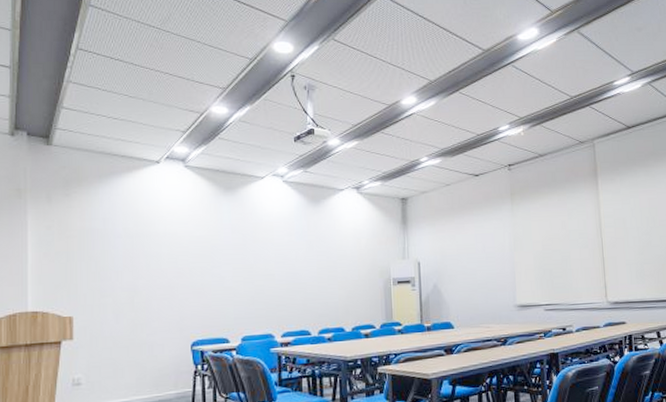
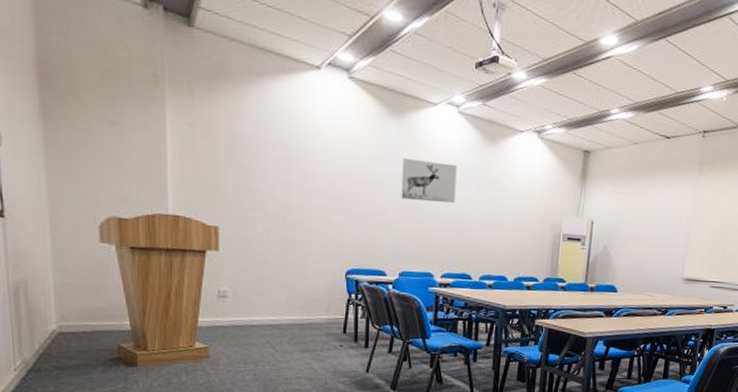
wall art: none [237,228,288,267] -> present [401,158,457,203]

